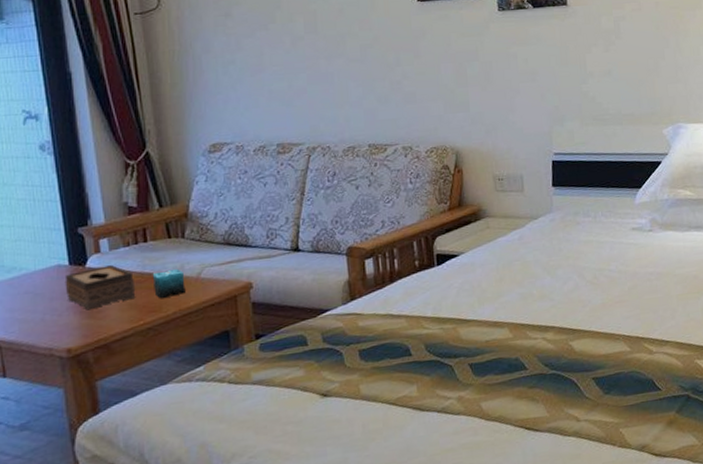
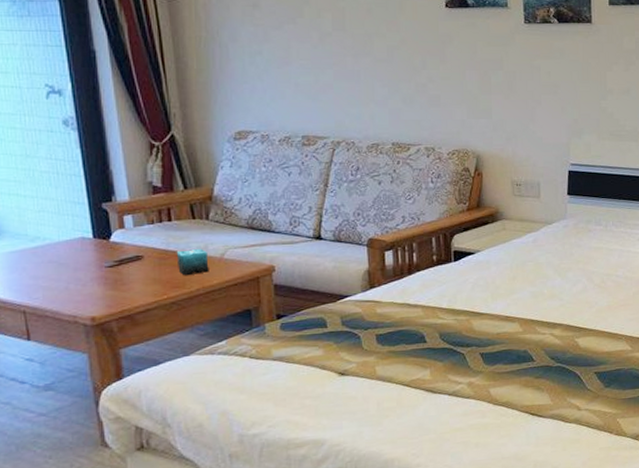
tissue box: present [64,264,136,310] -> none [88,240,160,282]

